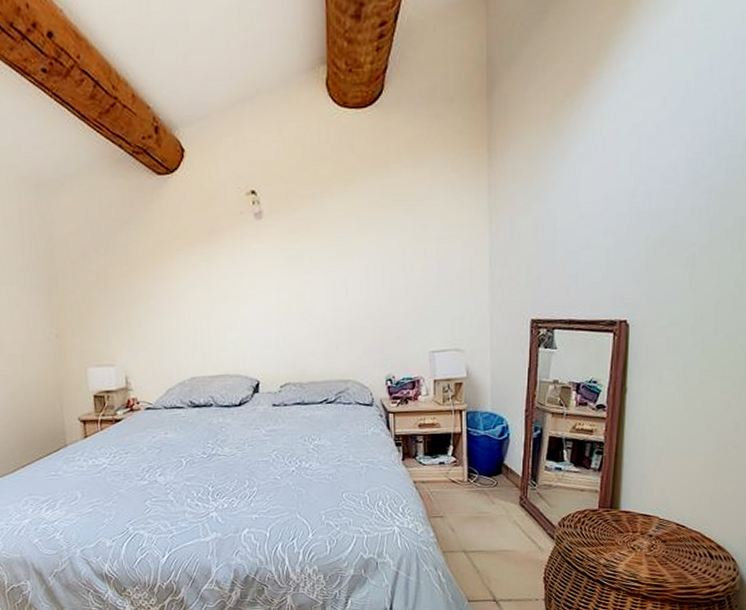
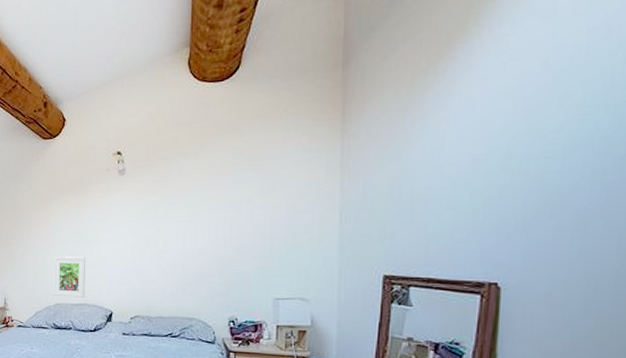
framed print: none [184,319,226,369] -> present [53,256,86,298]

